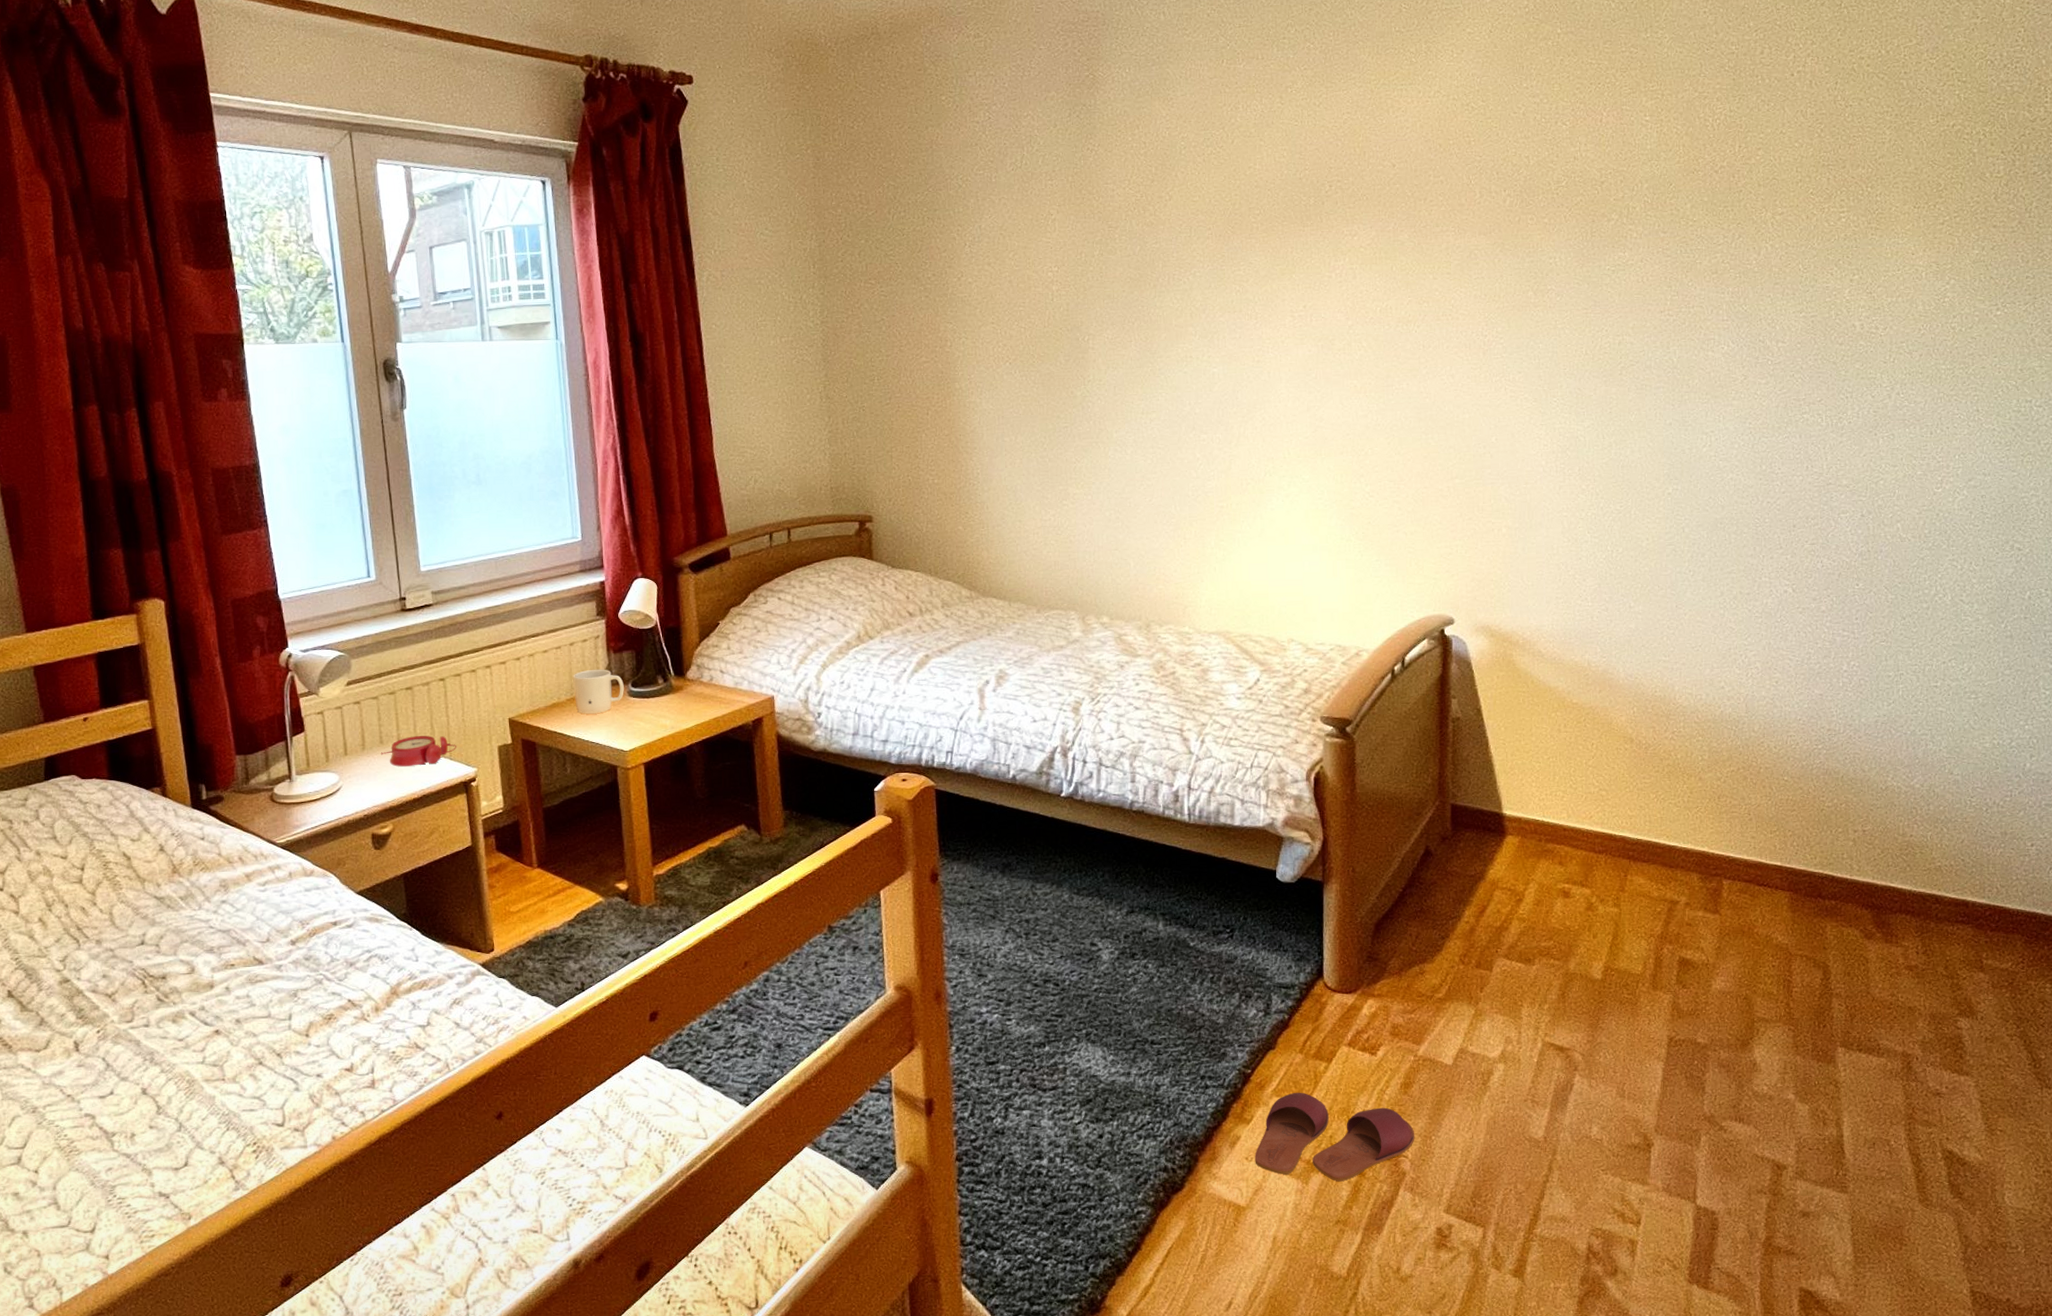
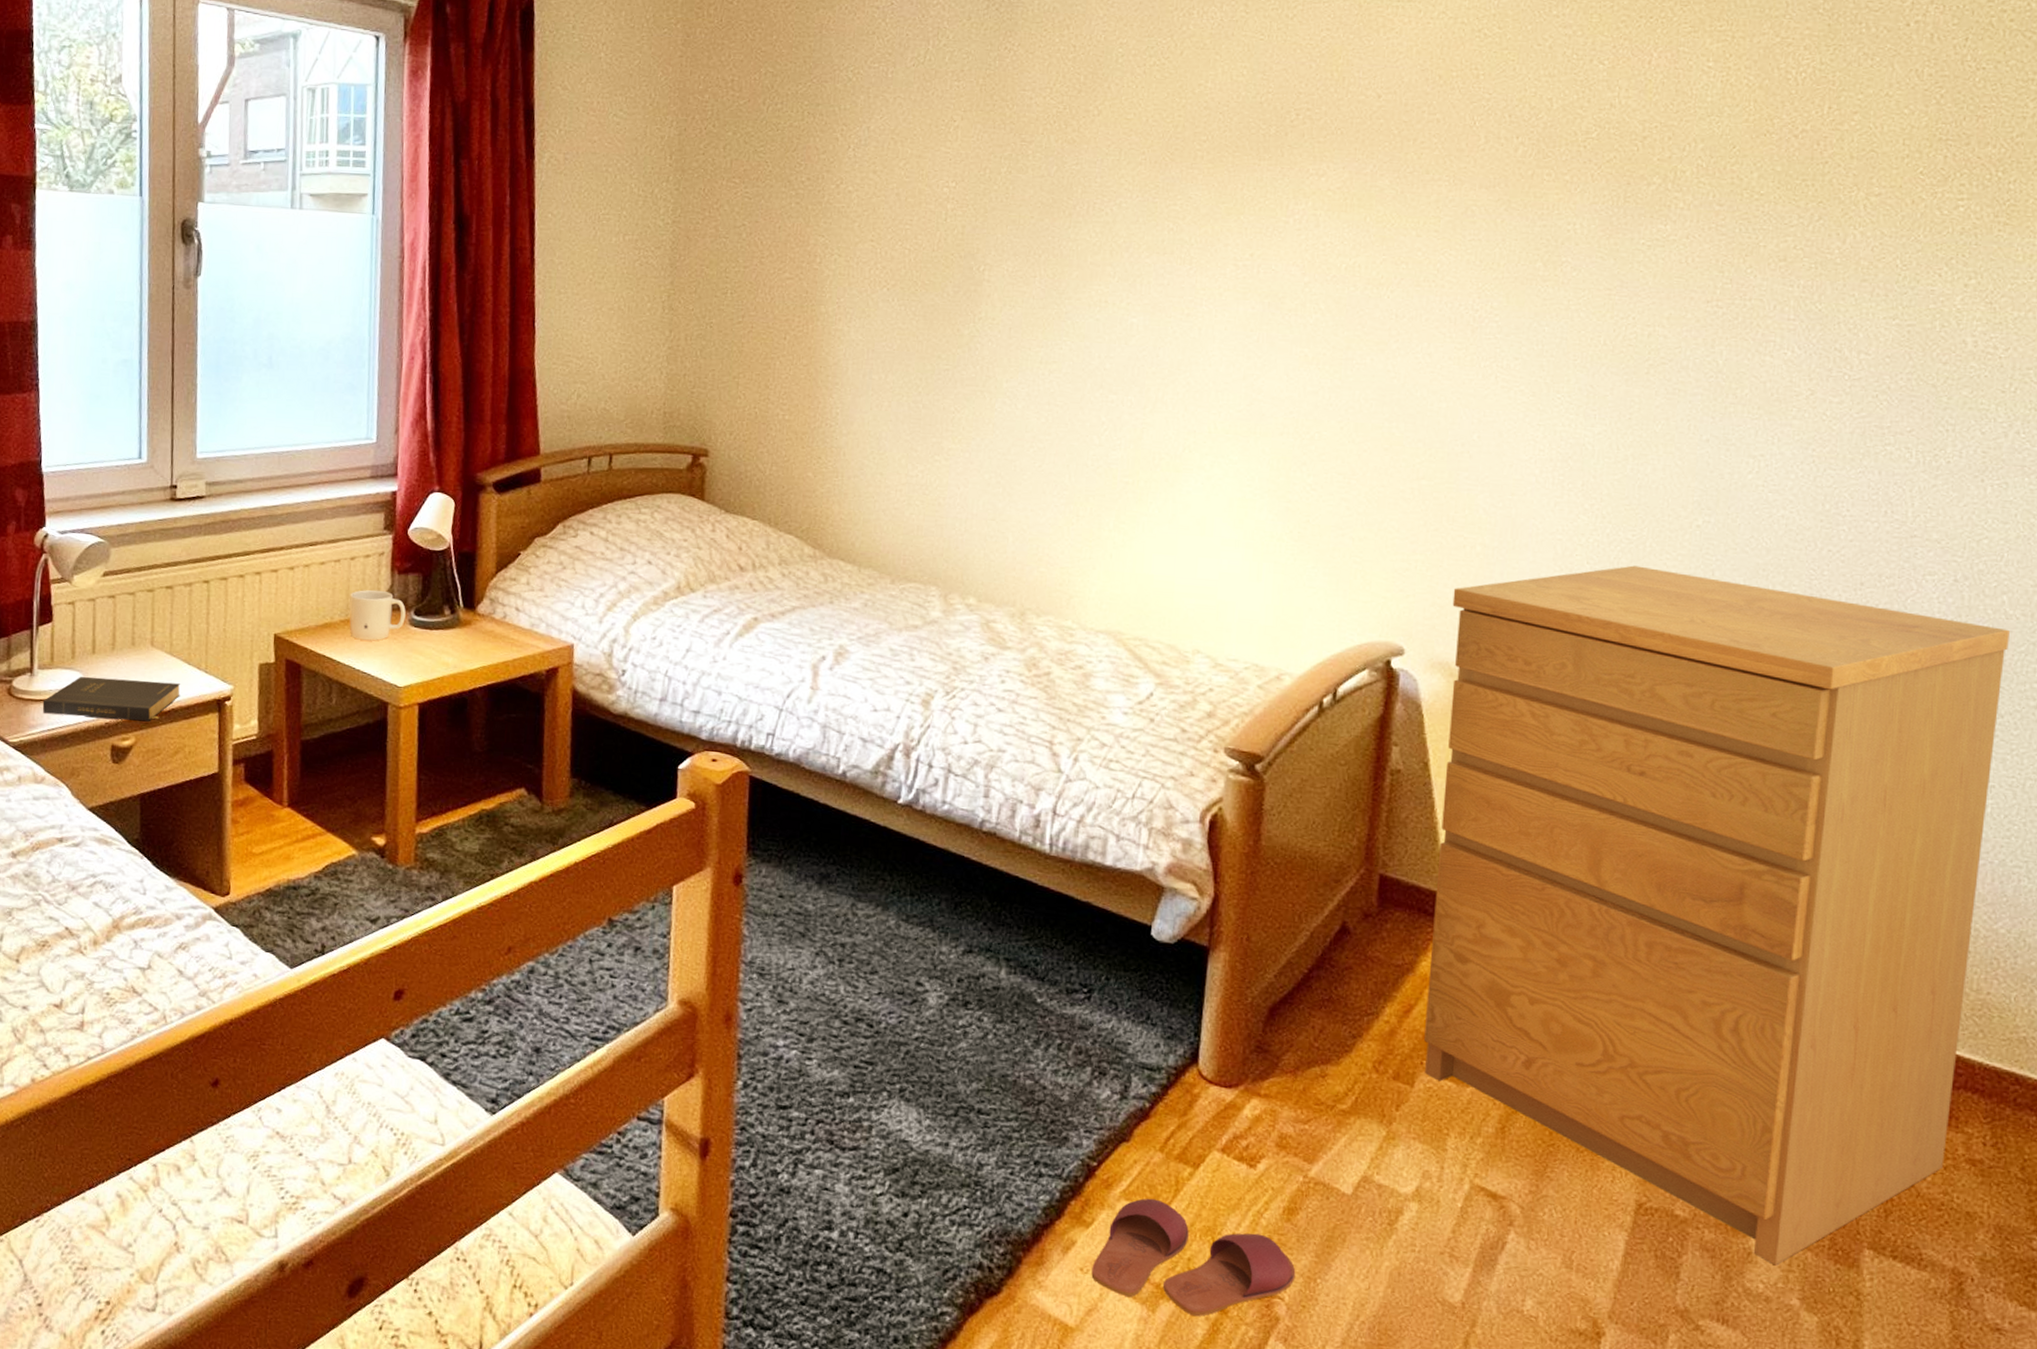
book: none [304,772,430,814] -> present [42,676,181,722]
alarm clock: present [380,736,457,767] -> none [130,641,215,676]
chest of drawers: none [1487,530,1905,1071] -> present [1424,565,2010,1266]

